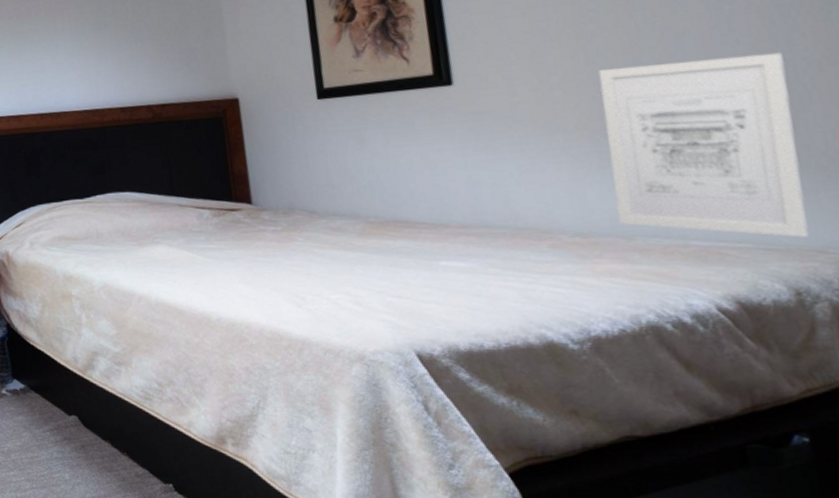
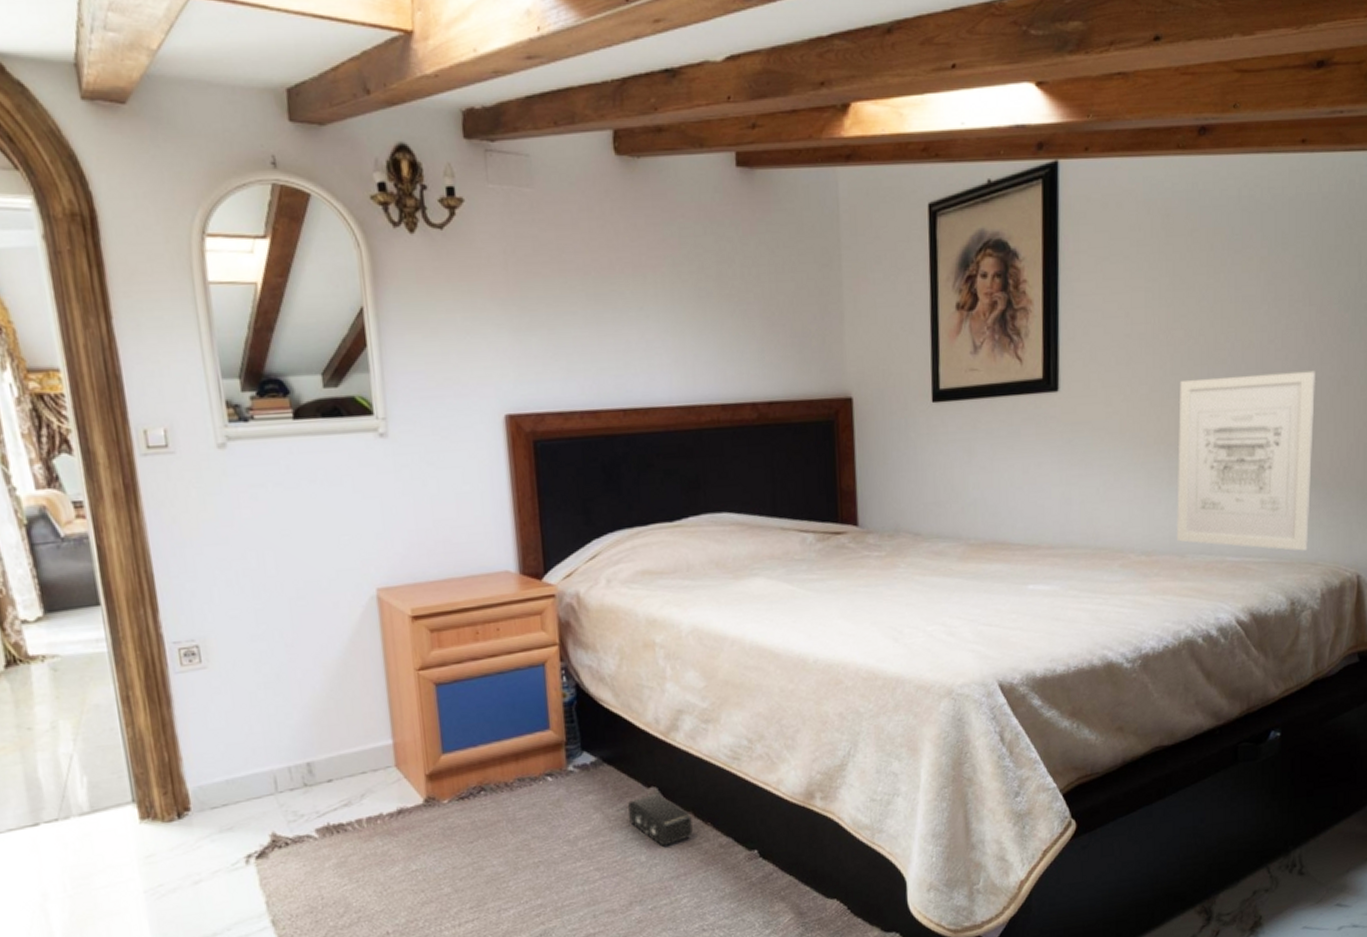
speaker: none [53,421,111,468] -> present [628,793,693,847]

